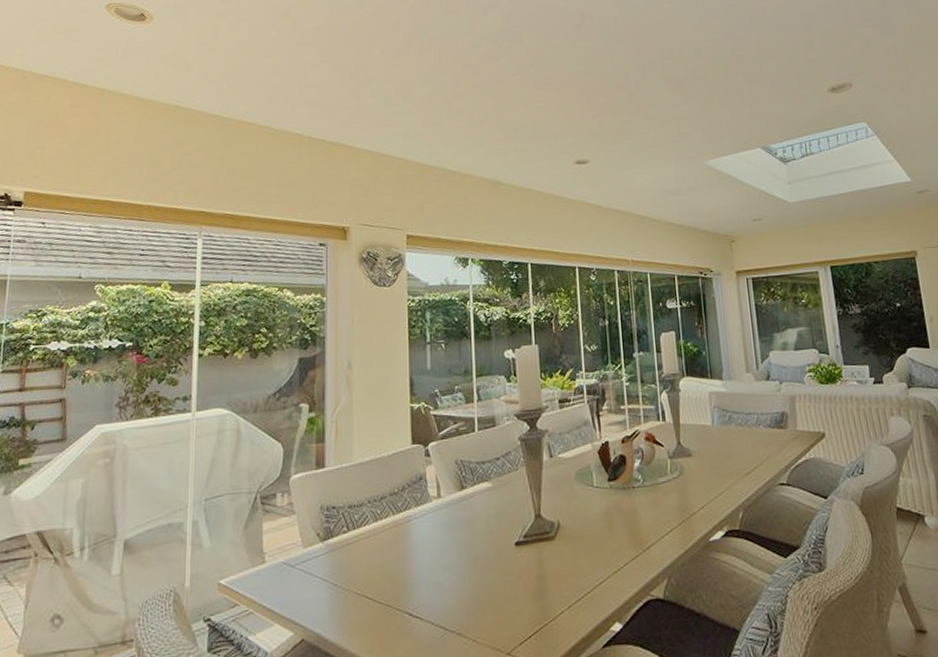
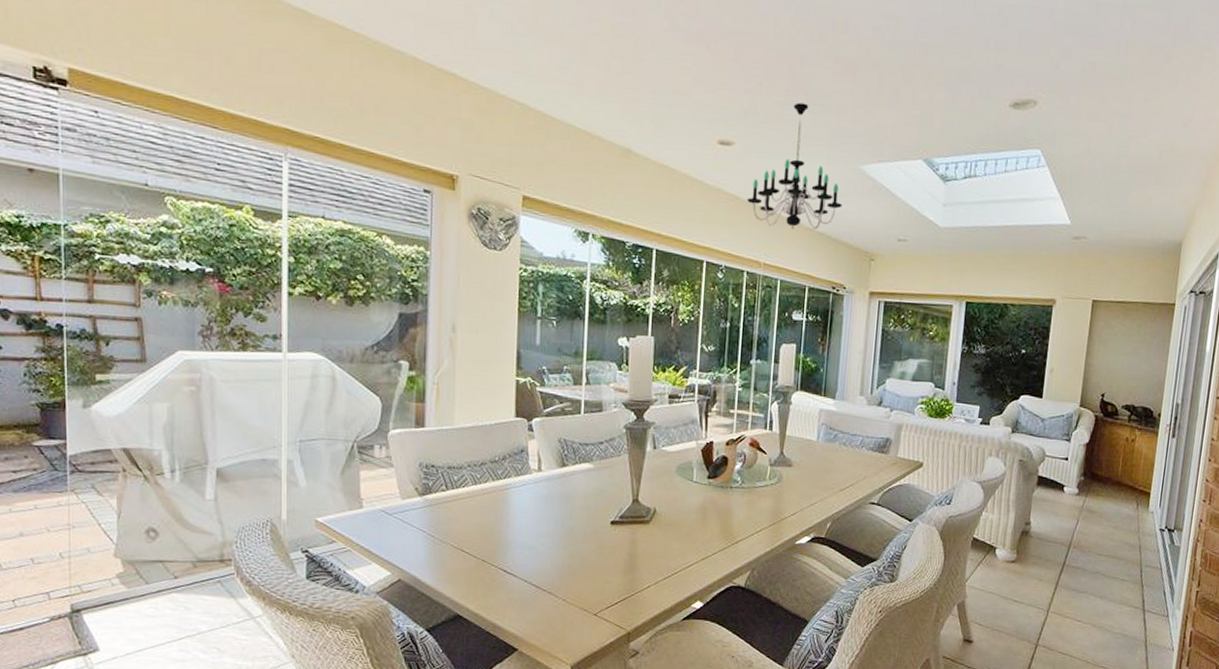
chandelier: none [608,118,696,227] -> present [747,102,842,230]

